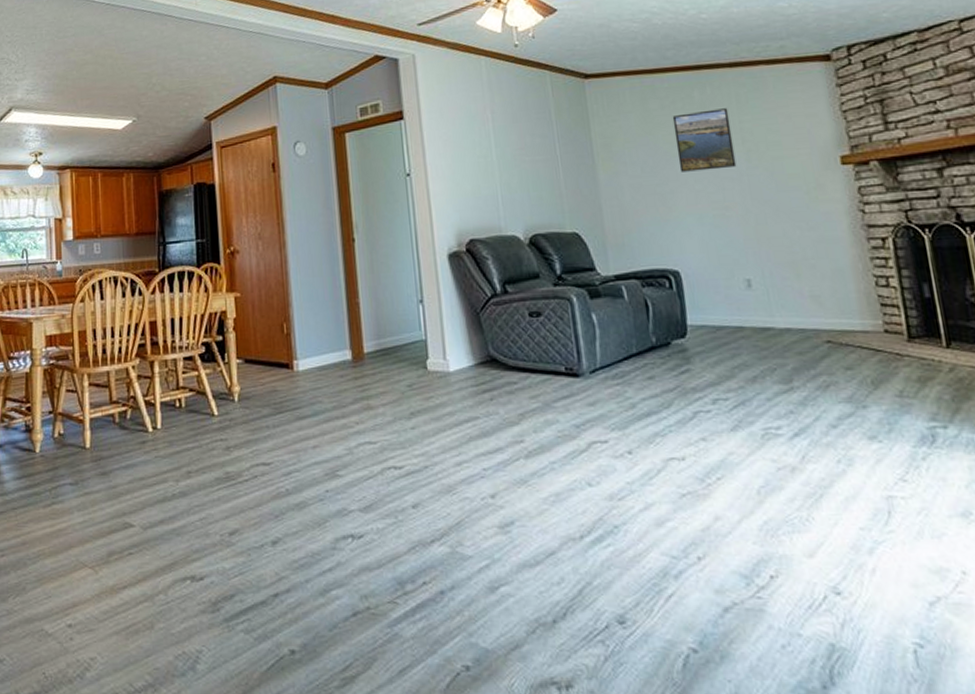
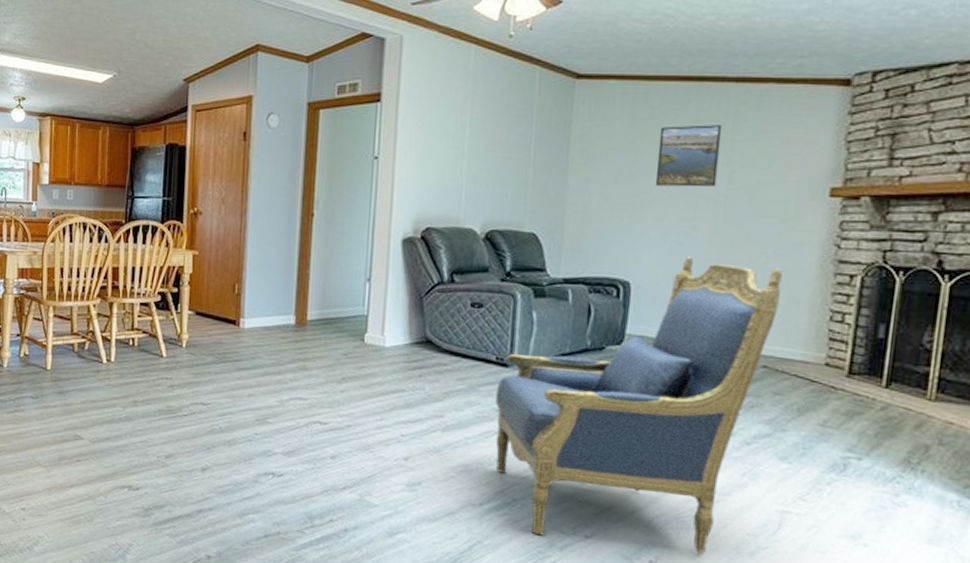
armchair: none [572,237,826,565] -> present [495,255,782,554]

